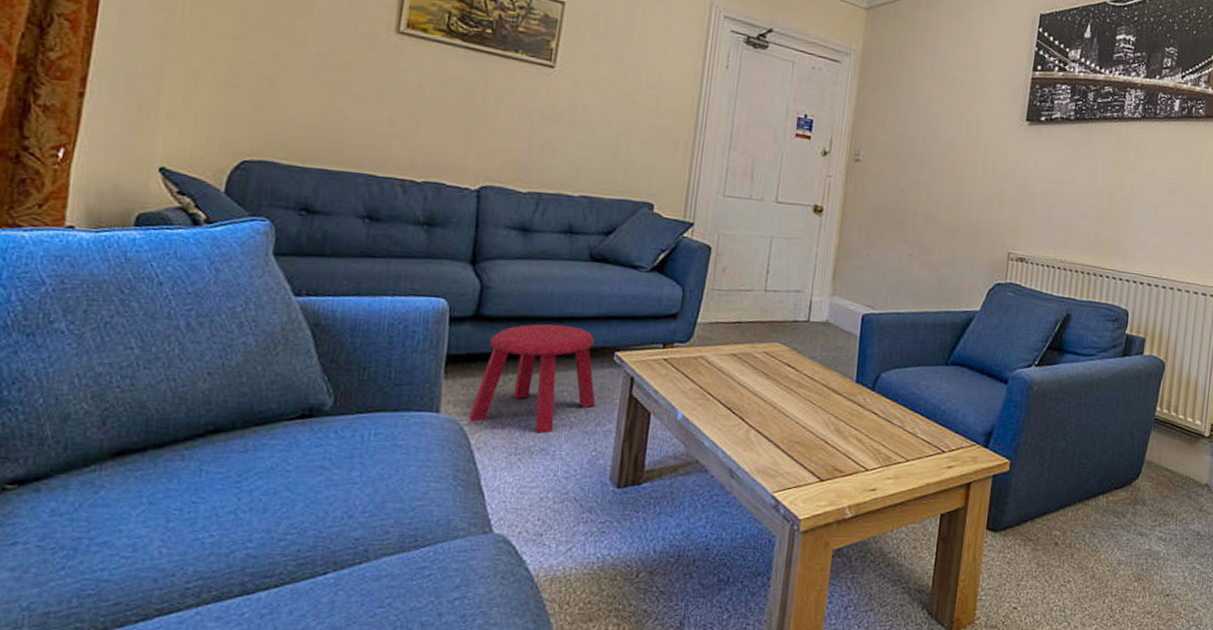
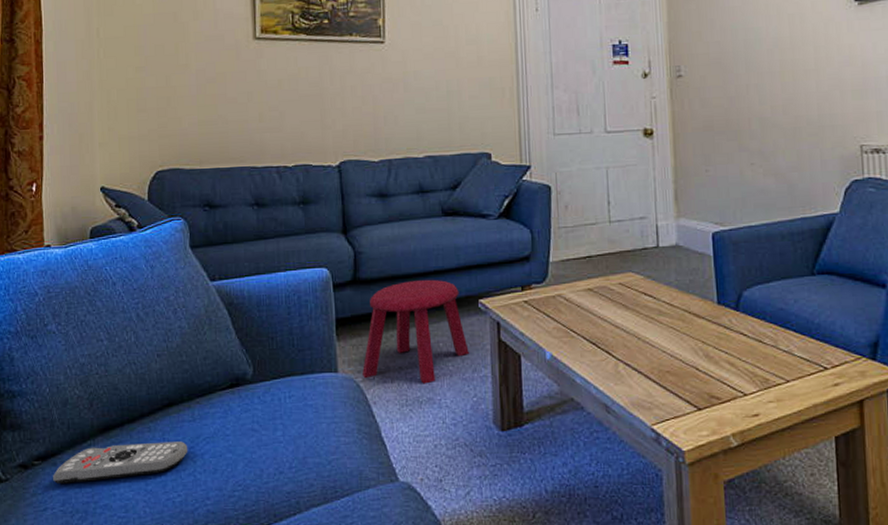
remote control: none [32,472,233,514] -> present [53,441,188,484]

